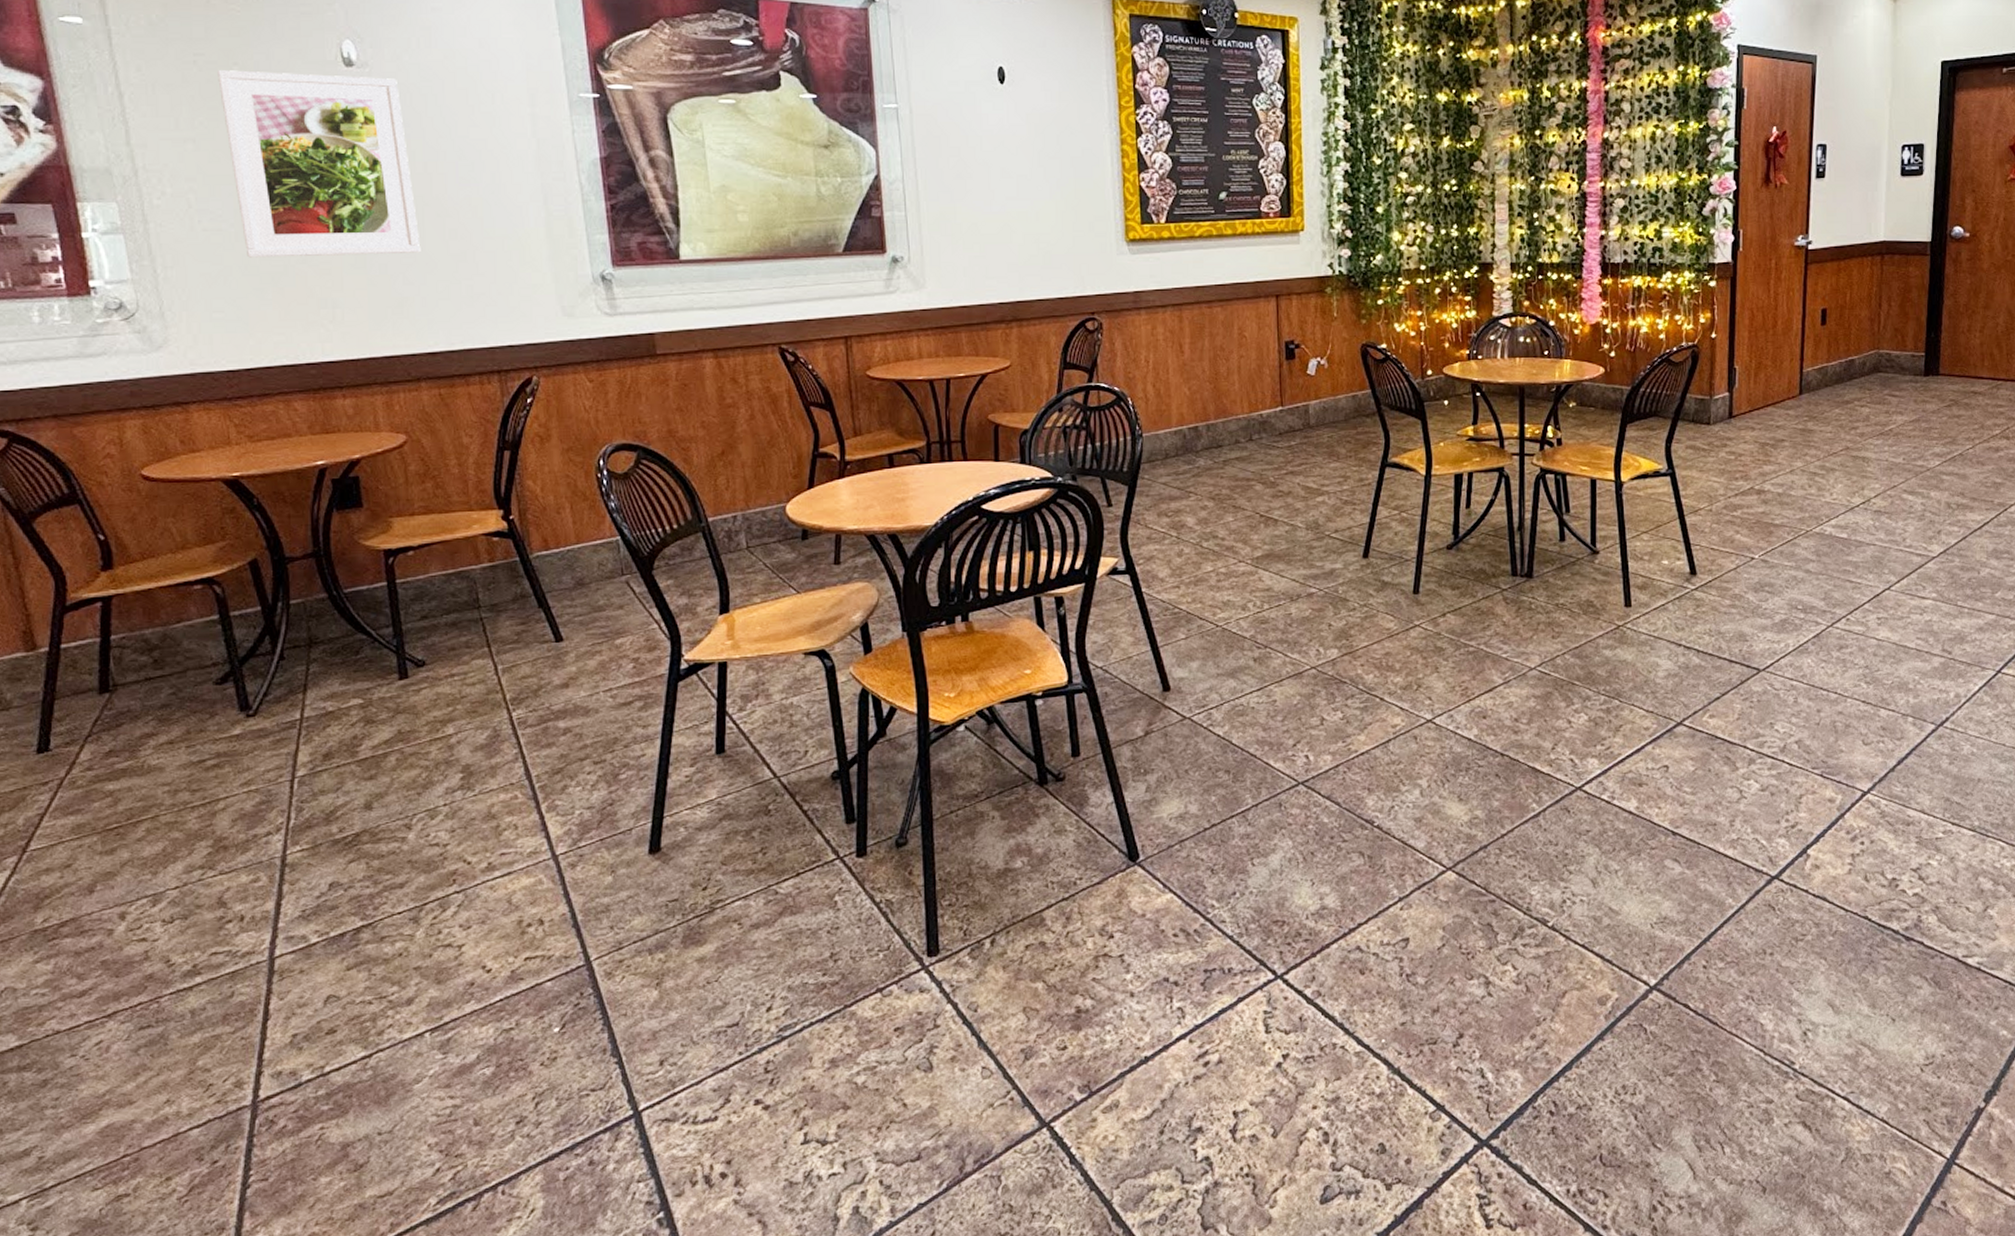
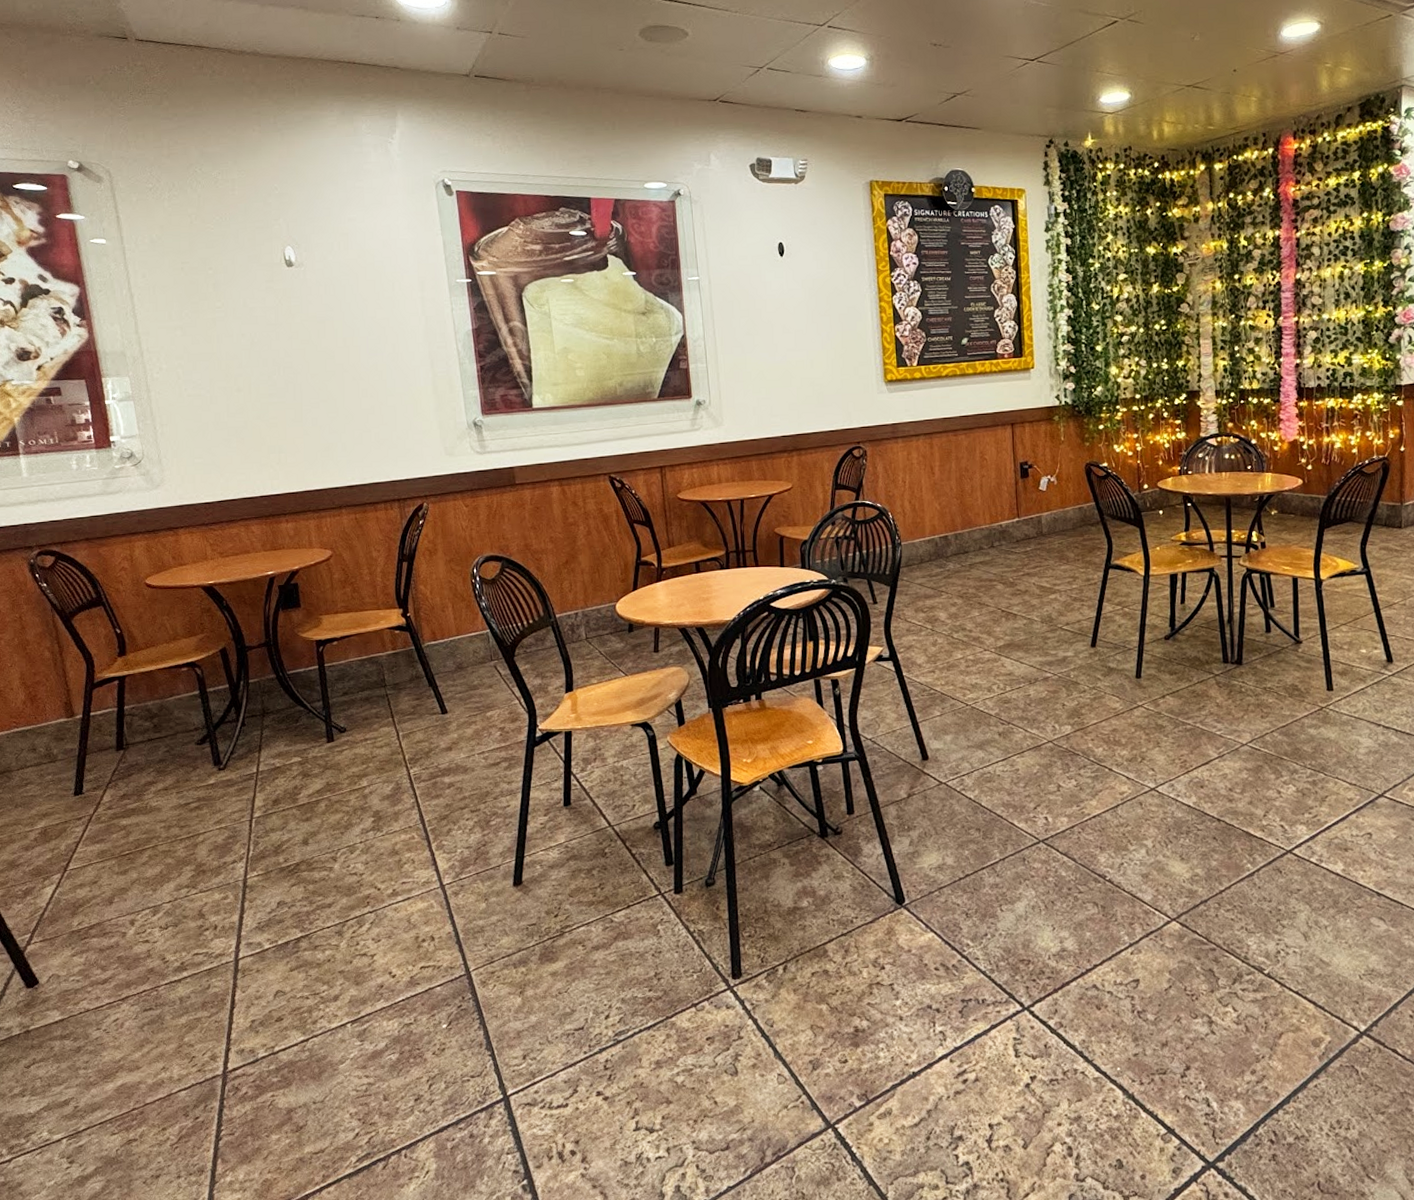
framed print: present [218,70,421,258] -> none [198,273,342,416]

